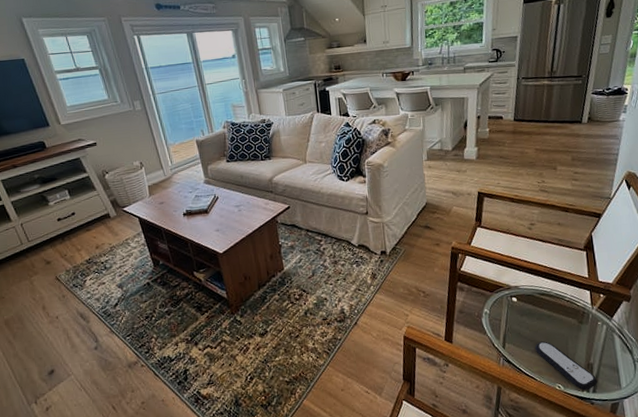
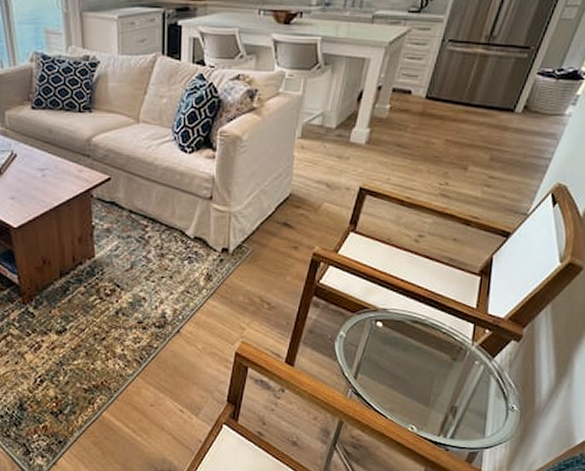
remote control: present [535,341,598,391] -> none [393,376,459,435]

